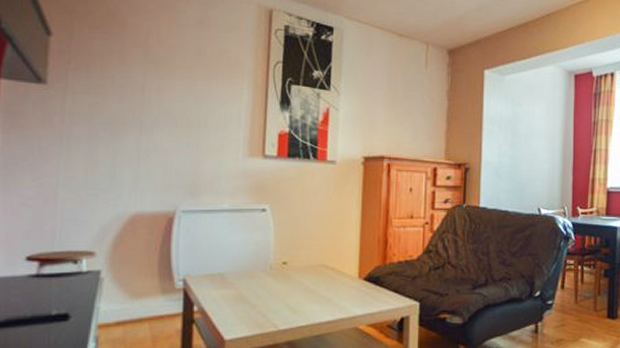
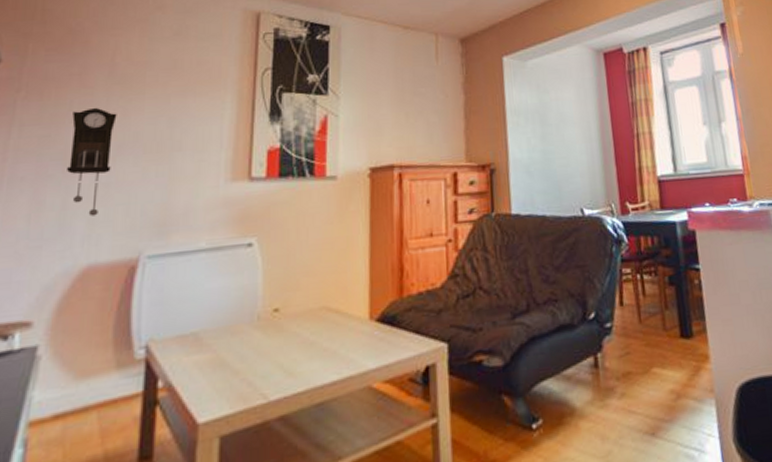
pendulum clock: none [114,82,152,174] -> present [67,107,117,217]

